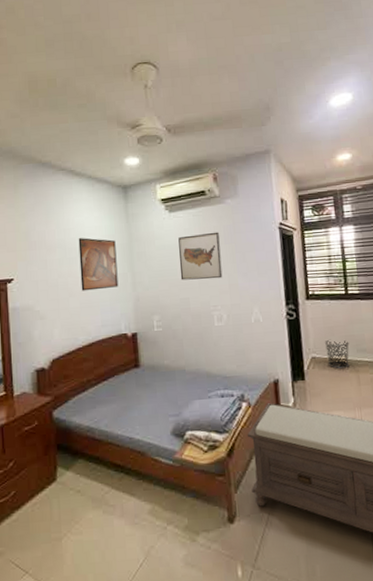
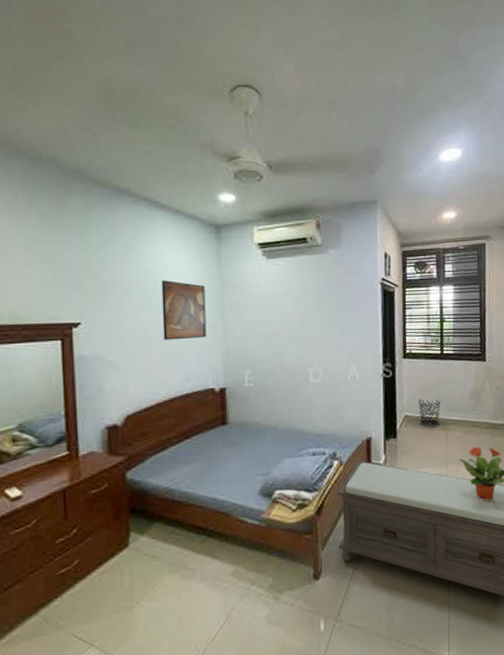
wall art: present [178,232,223,280] -> none [275,283,321,333]

